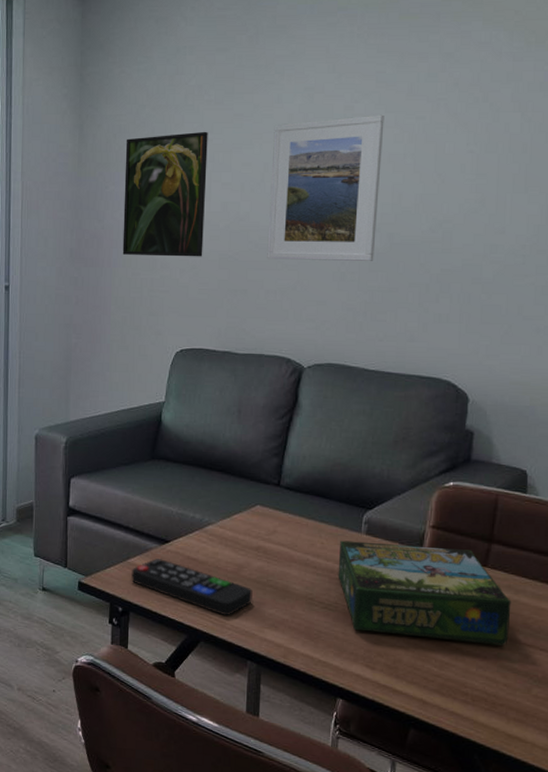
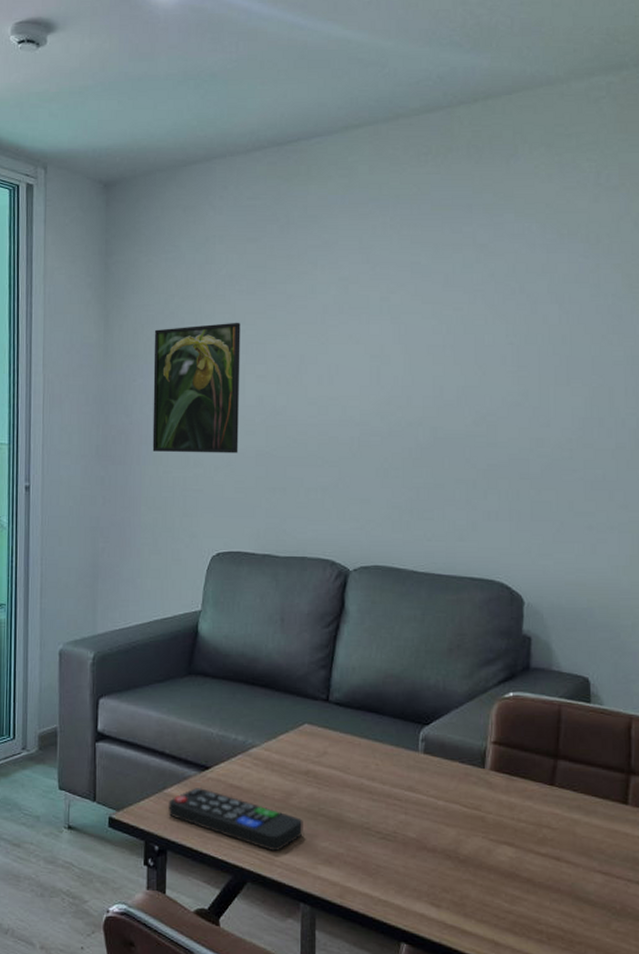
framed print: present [267,114,385,261] -> none [306,305,422,456]
board game: present [338,540,512,646] -> none [395,761,583,874]

